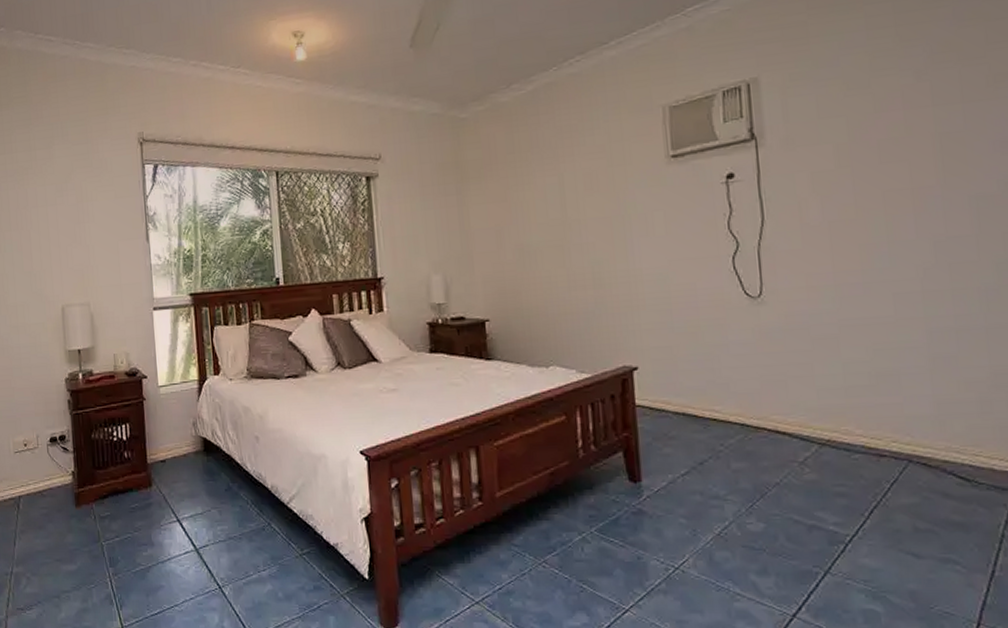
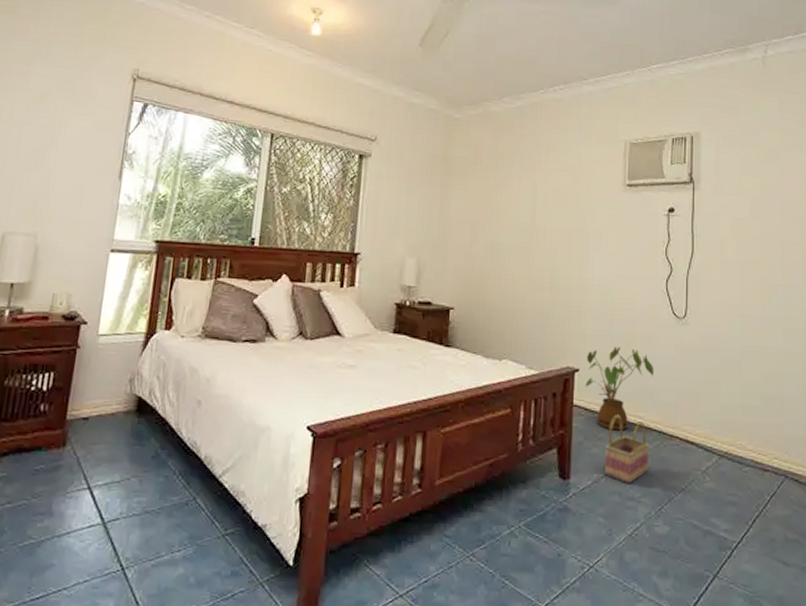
house plant: none [645,338,728,428] -> present [585,347,653,431]
basket: none [679,411,732,483] -> present [605,414,650,485]

